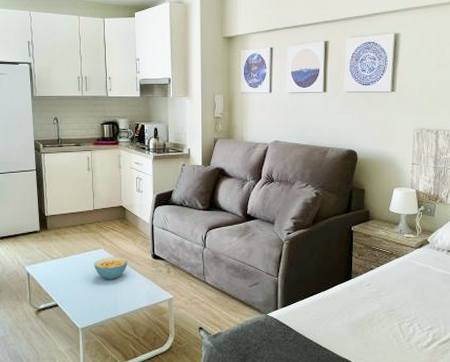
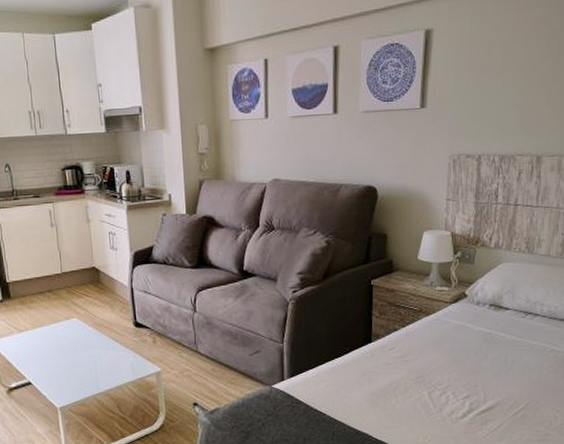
cereal bowl: present [94,257,128,279] -> none [67,326,107,352]

